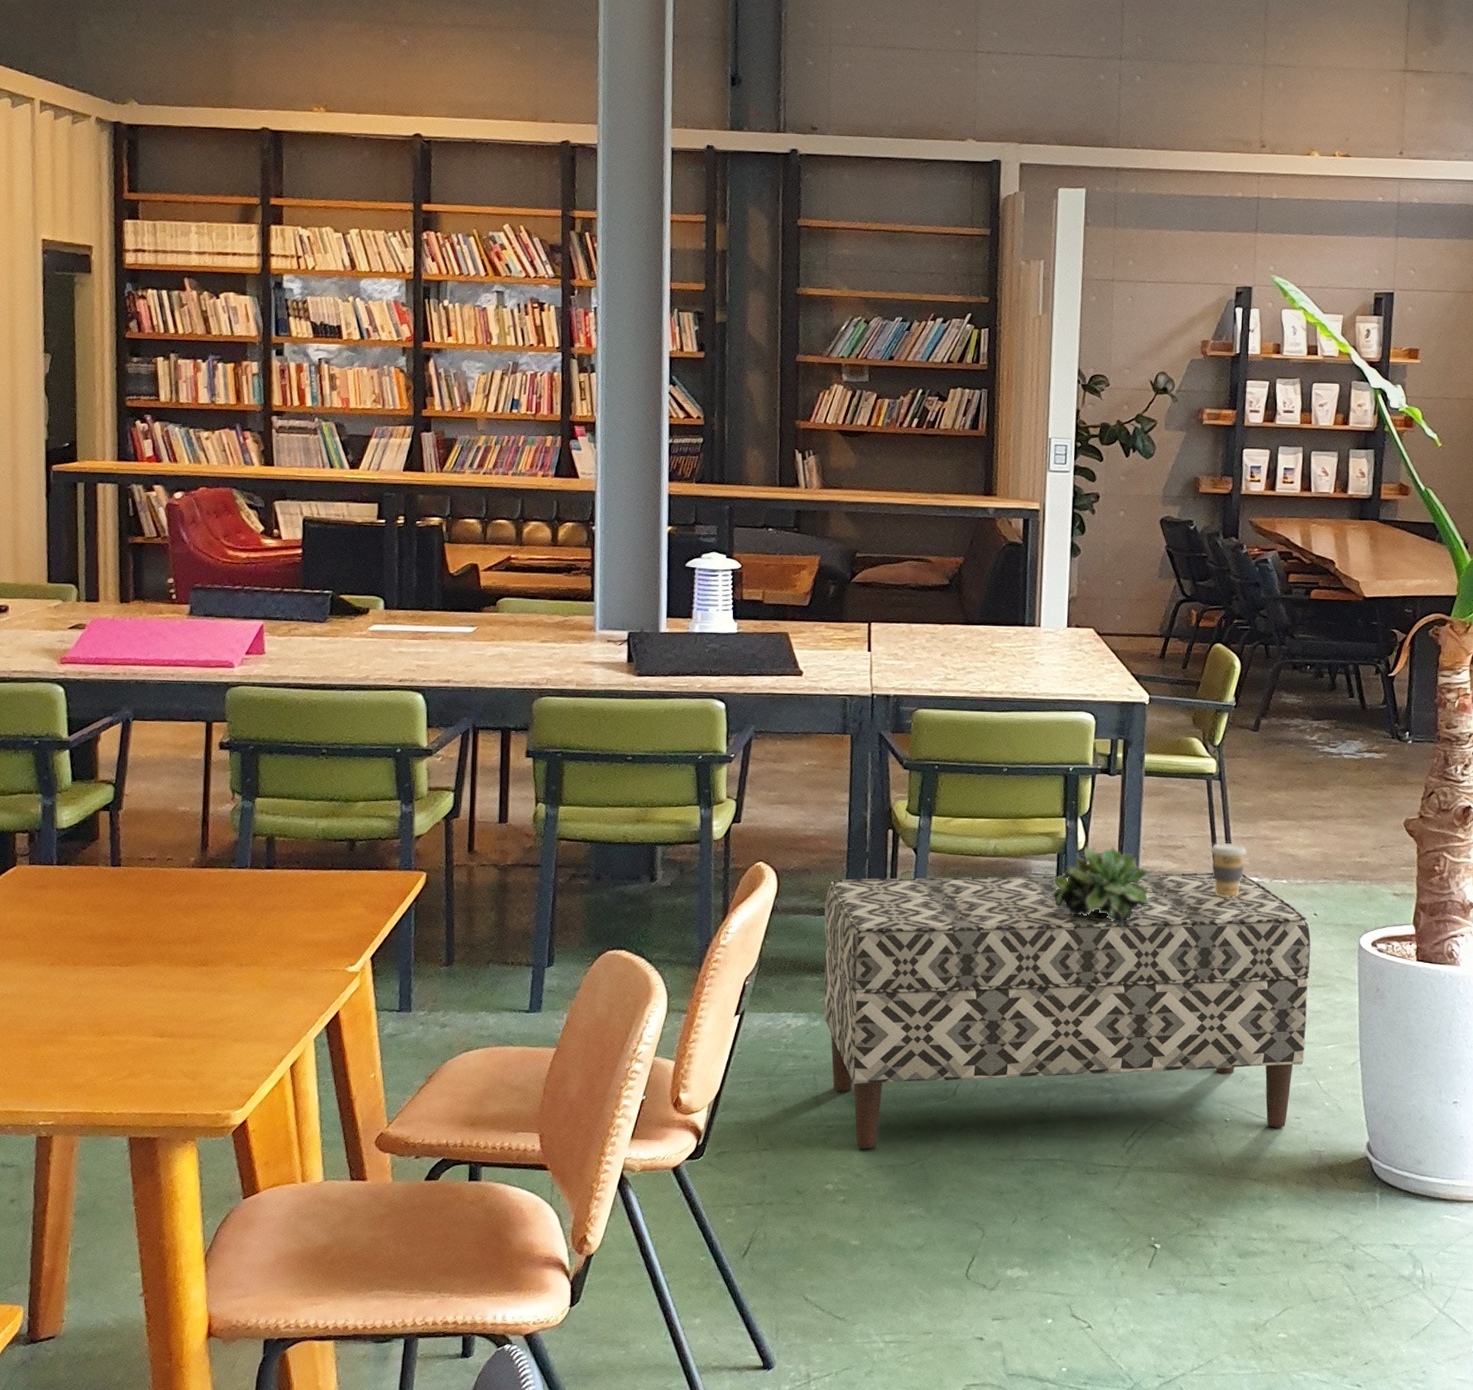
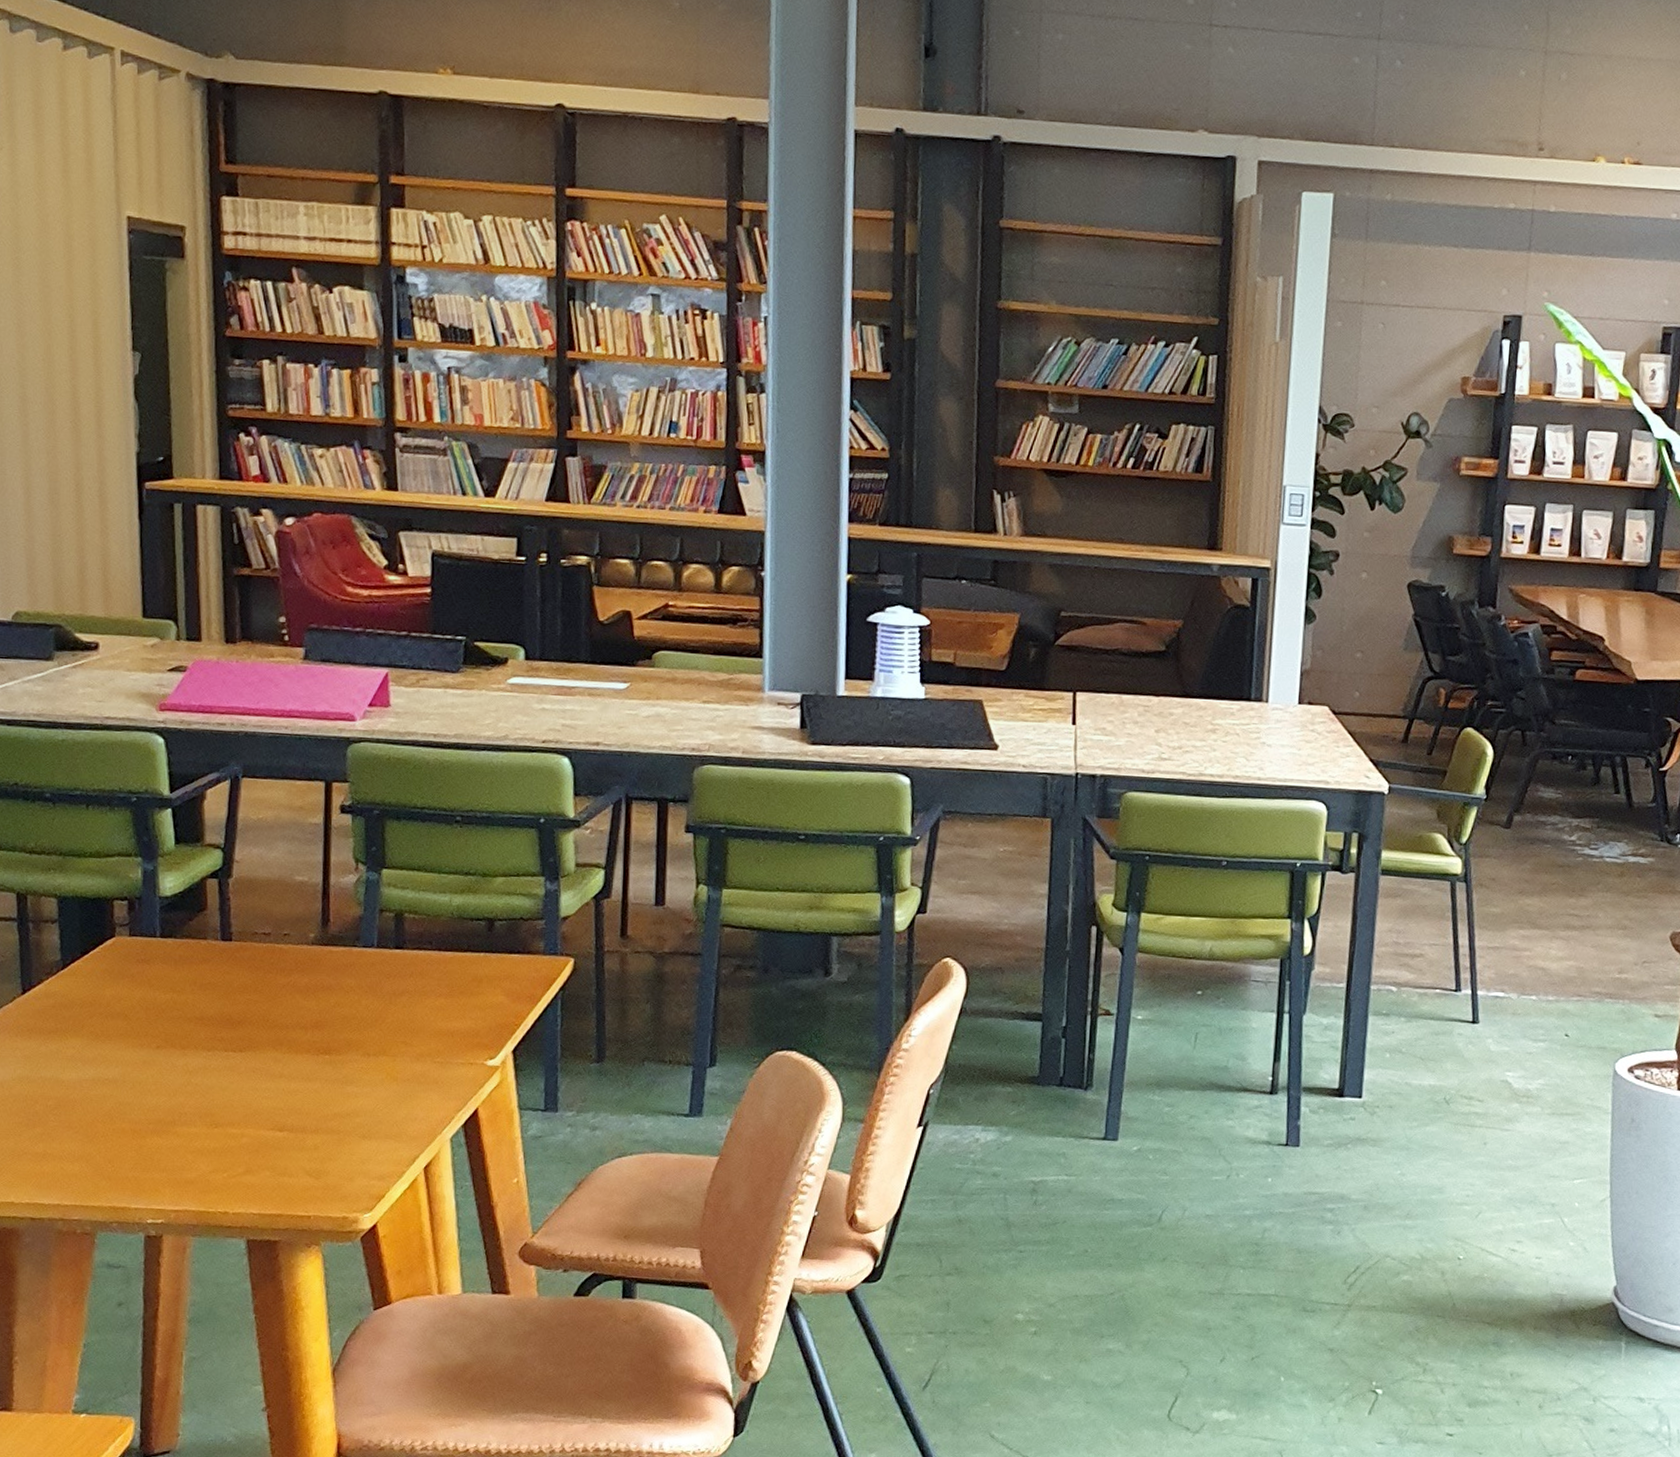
bench: present [823,872,1311,1149] -> none [1016,980,1561,1278]
succulent plant: present [1048,846,1155,923] -> none [1269,951,1390,1039]
coffee cup: present [1210,843,1248,897] -> none [1451,952,1494,1013]

